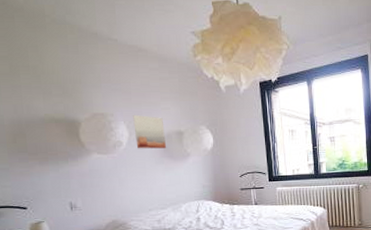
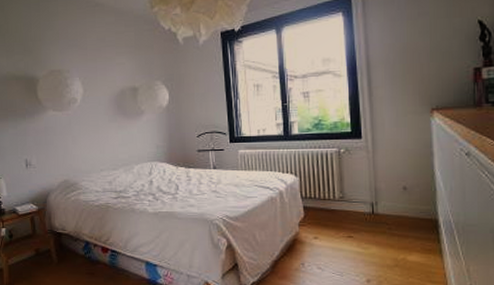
wall art: present [133,115,167,149] -> none [88,71,121,106]

